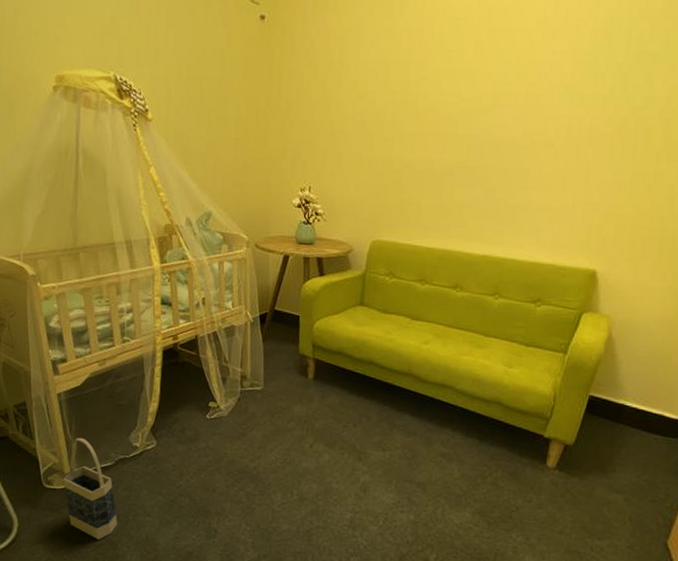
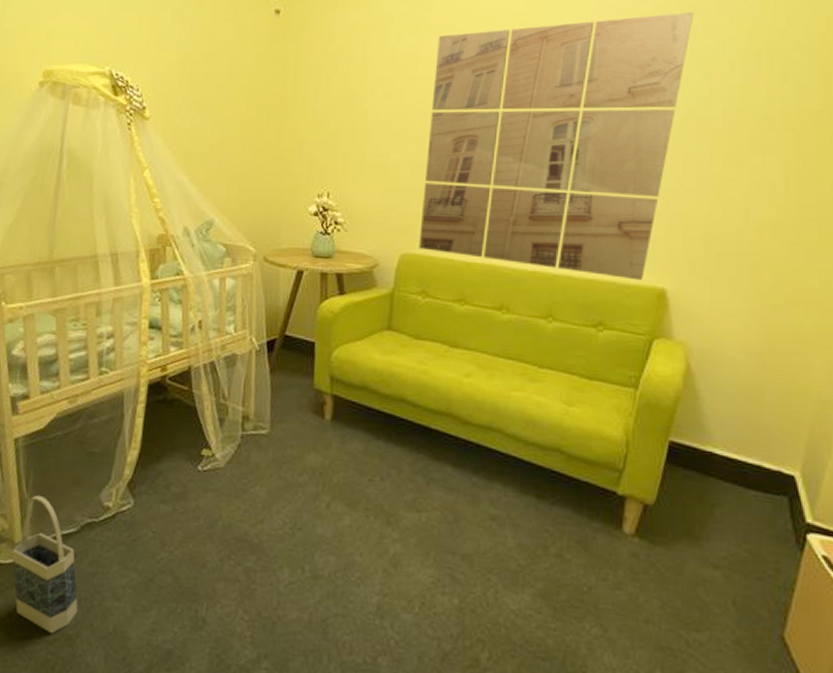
wall art: none [387,16,642,263] -> present [419,12,694,281]

